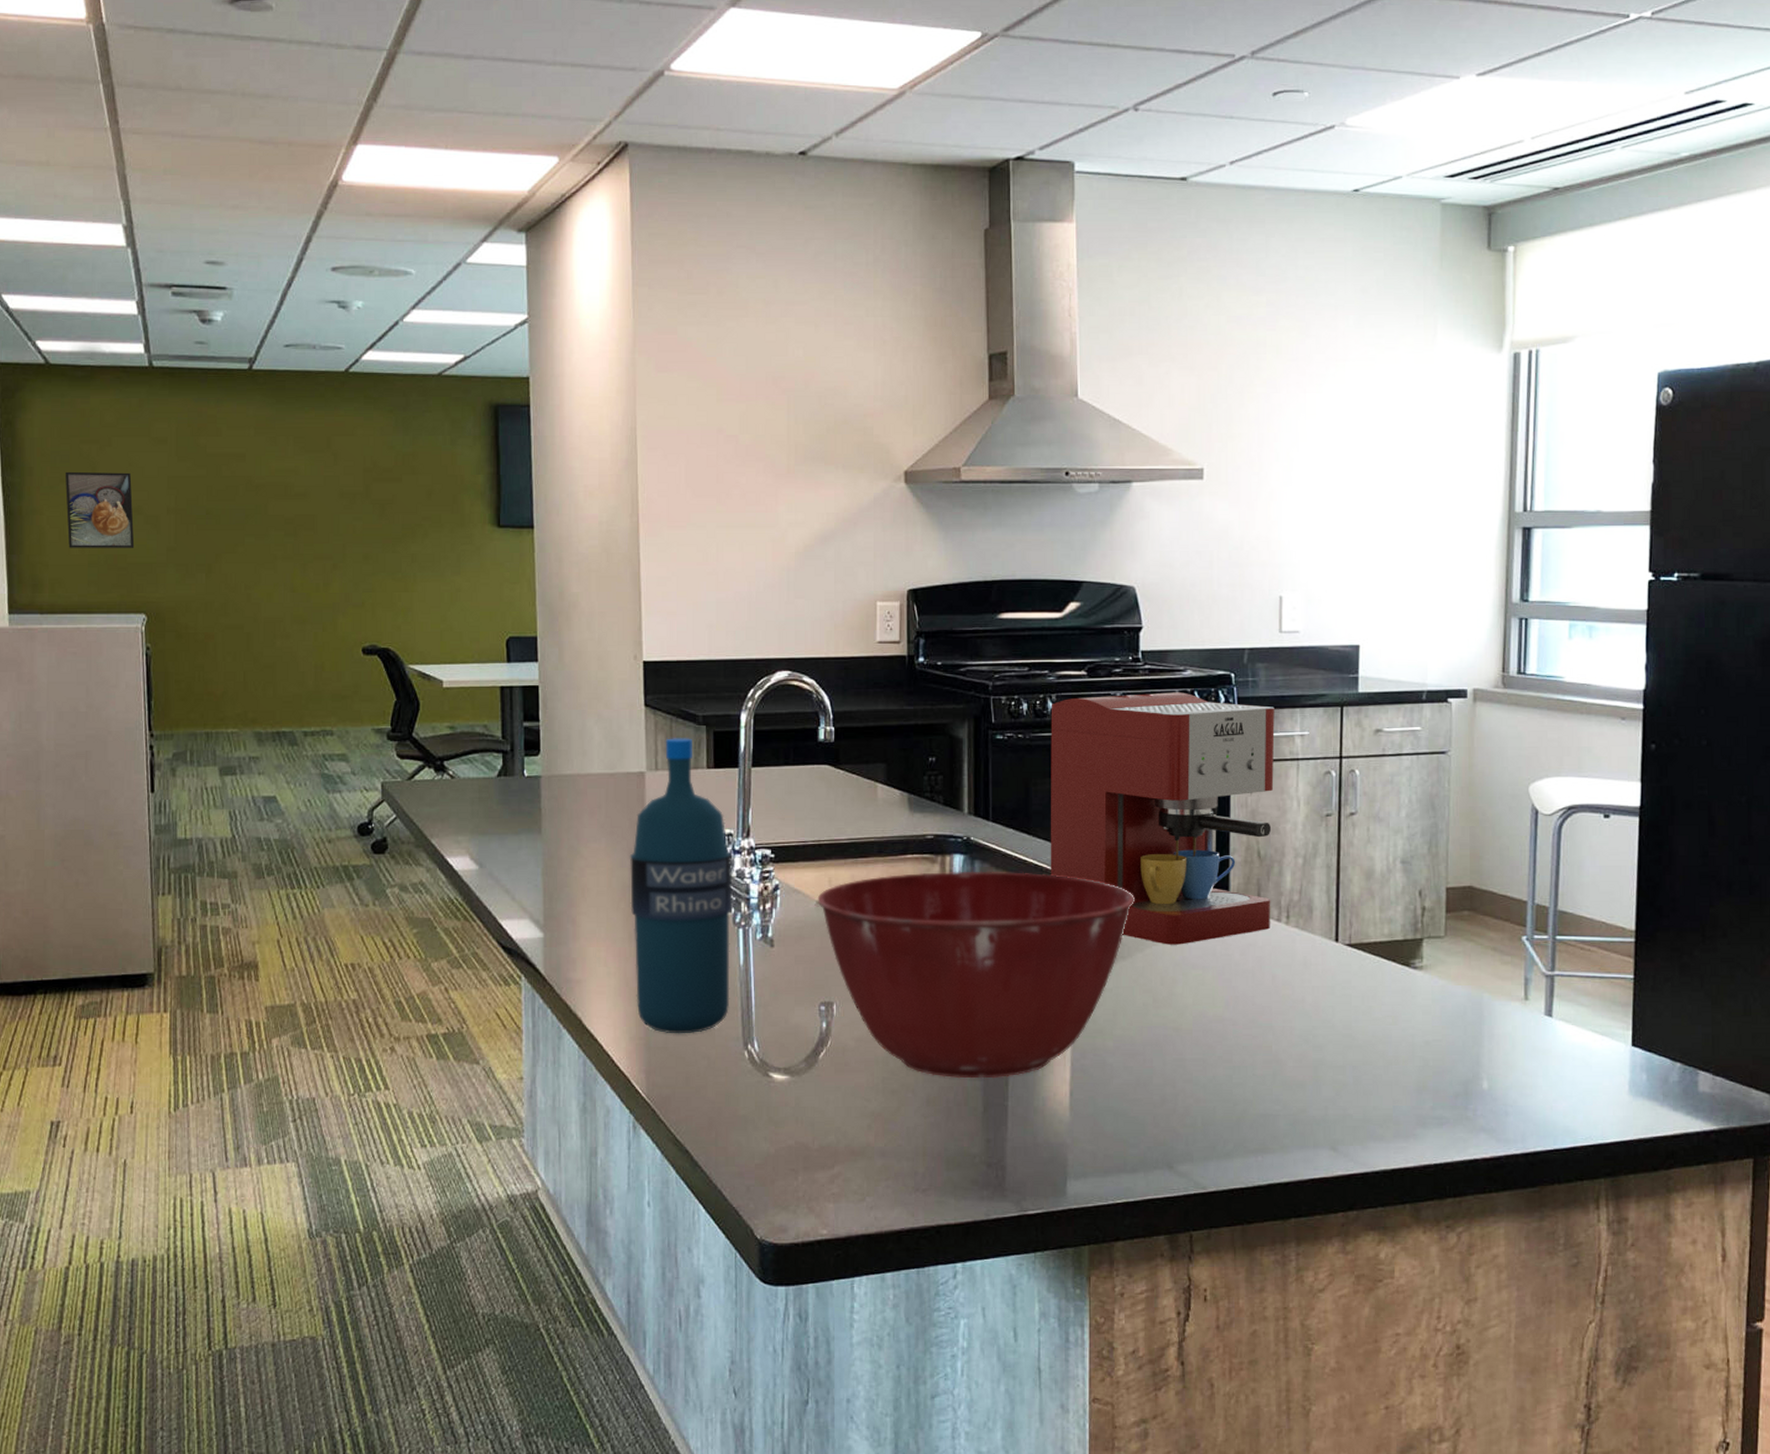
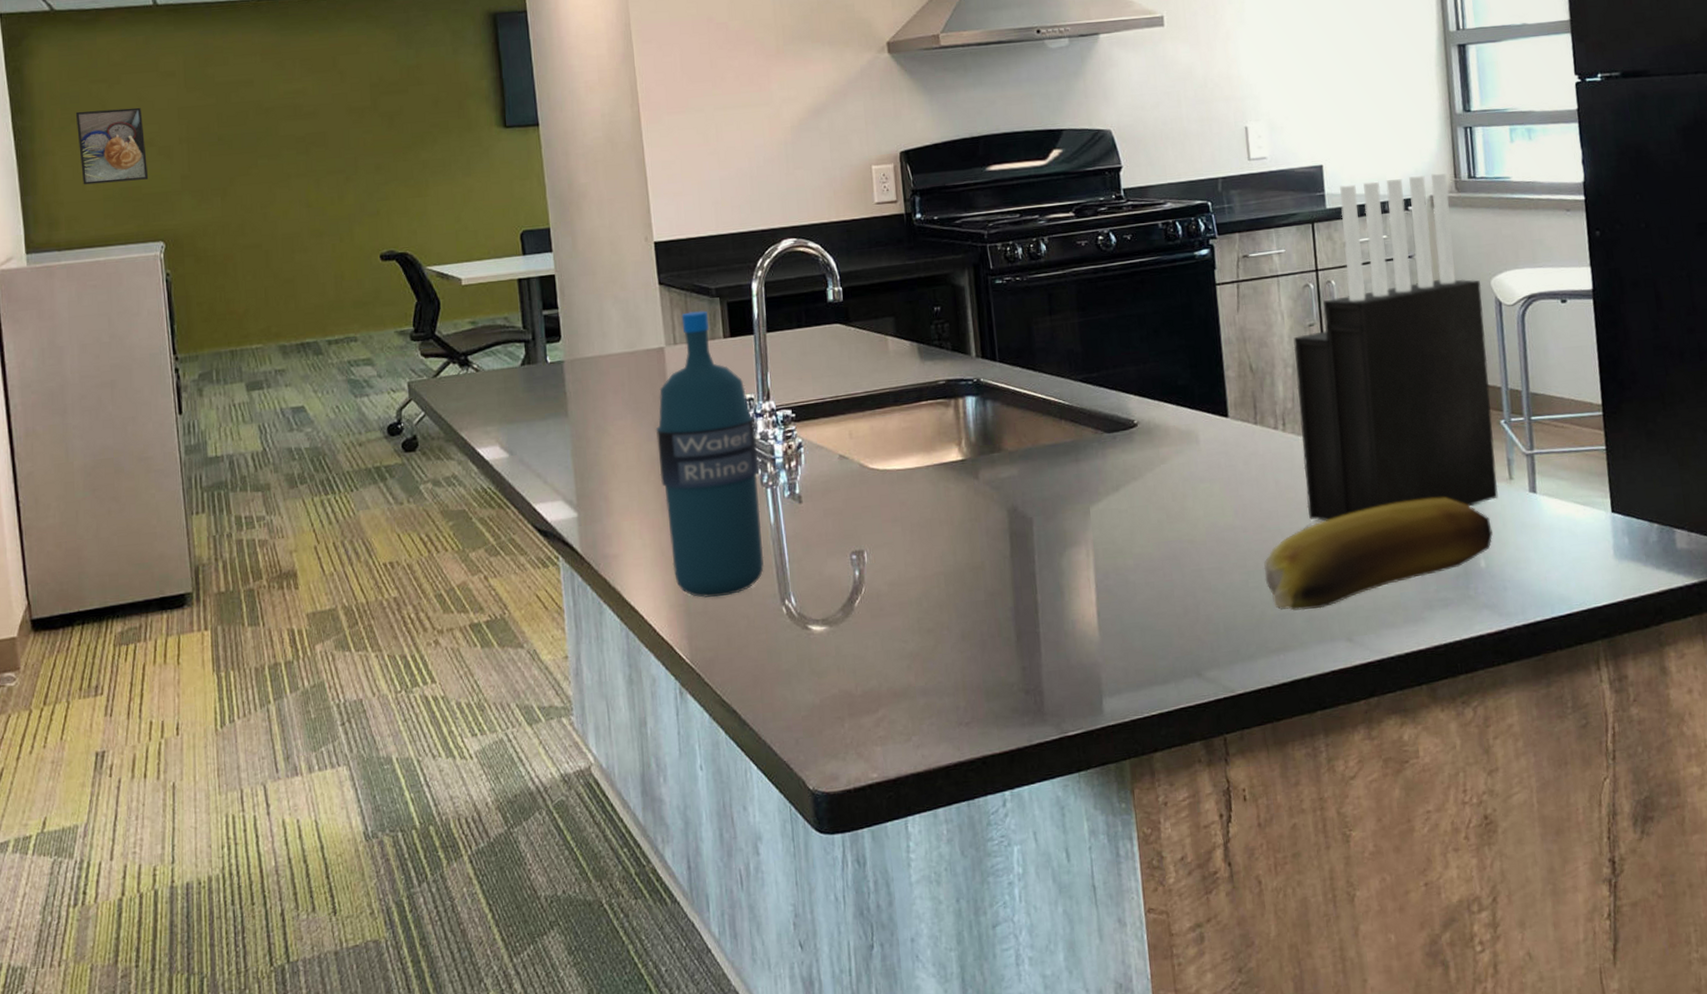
mixing bowl: present [817,871,1134,1079] -> none [839,406,1140,612]
coffee maker: present [1050,692,1275,945] -> none [1045,223,1269,462]
banana: none [1250,1010,1500,1113] -> present [1264,497,1493,611]
knife block: none [1303,664,1518,1023] -> present [1293,171,1498,521]

